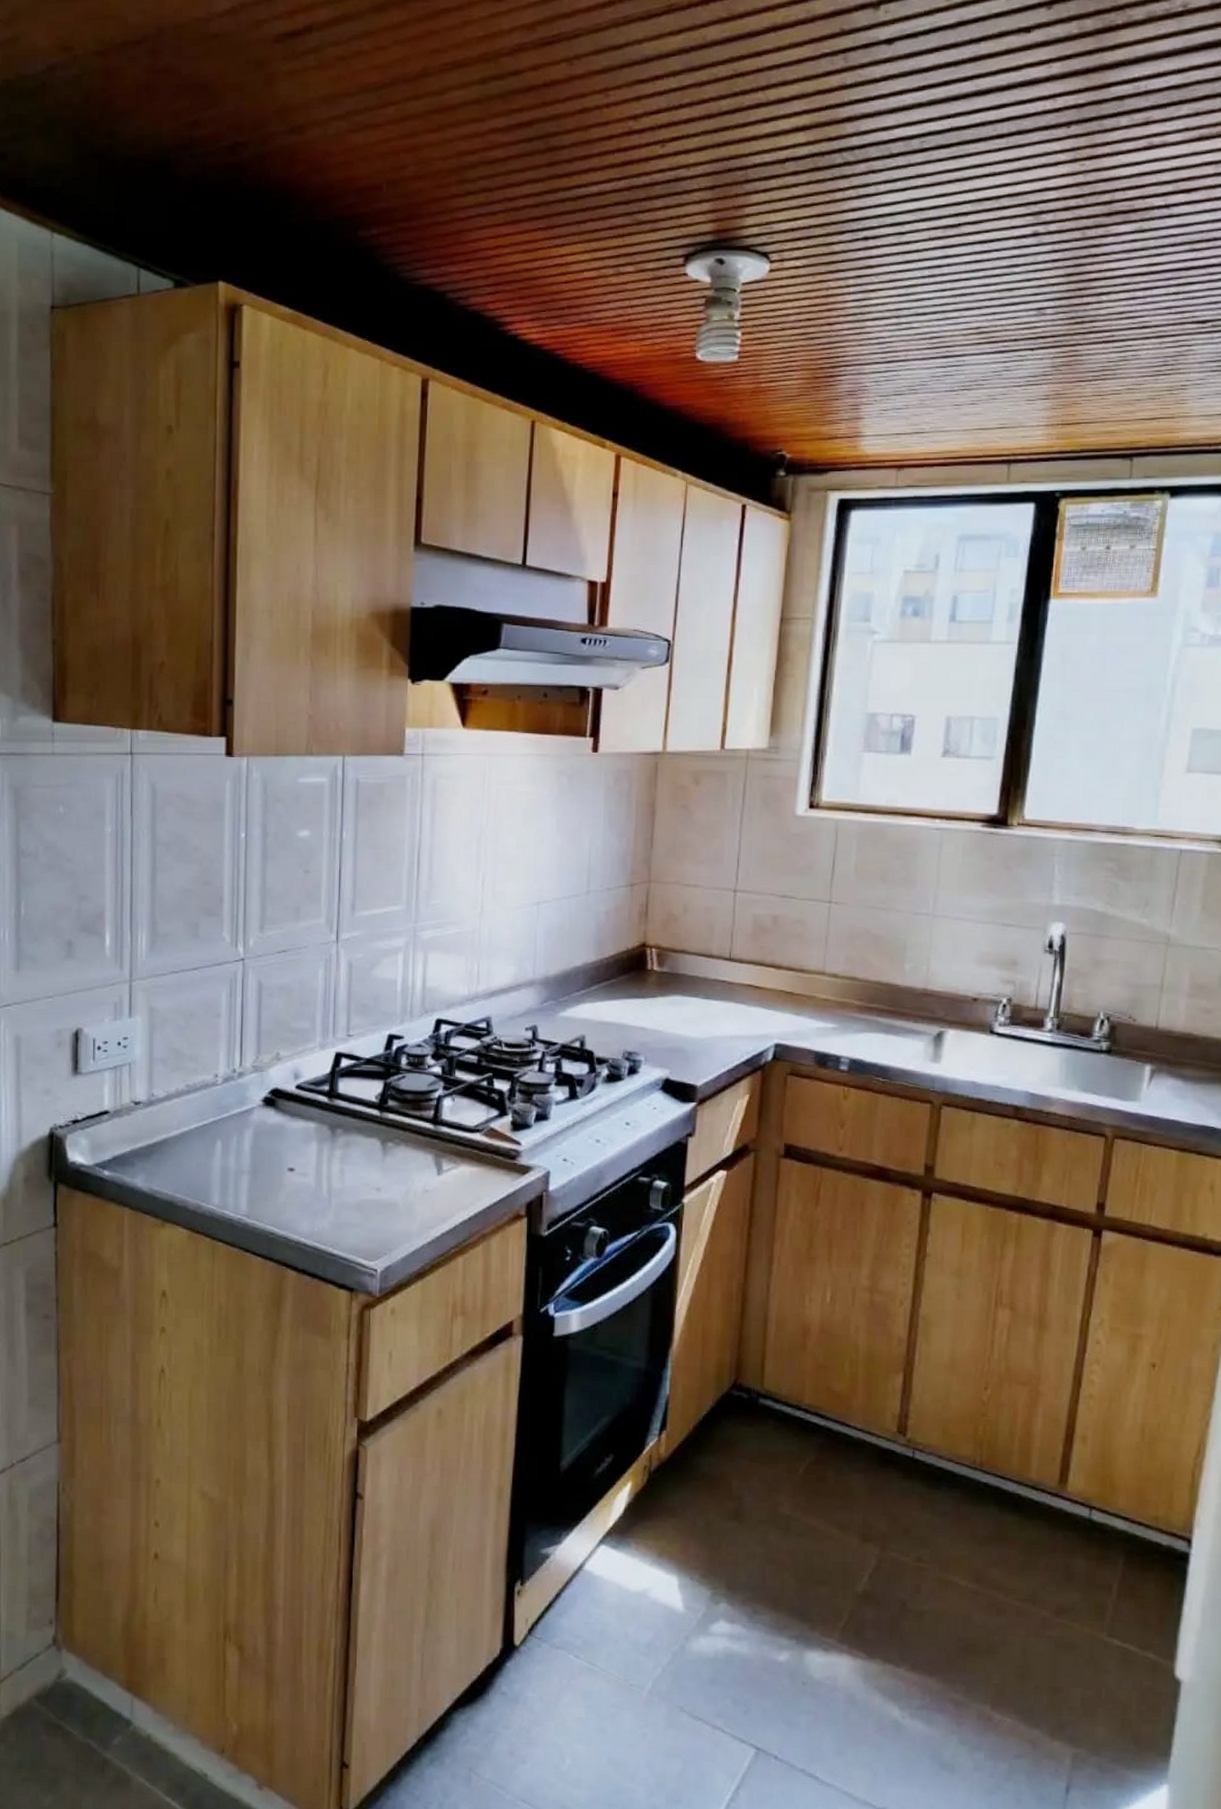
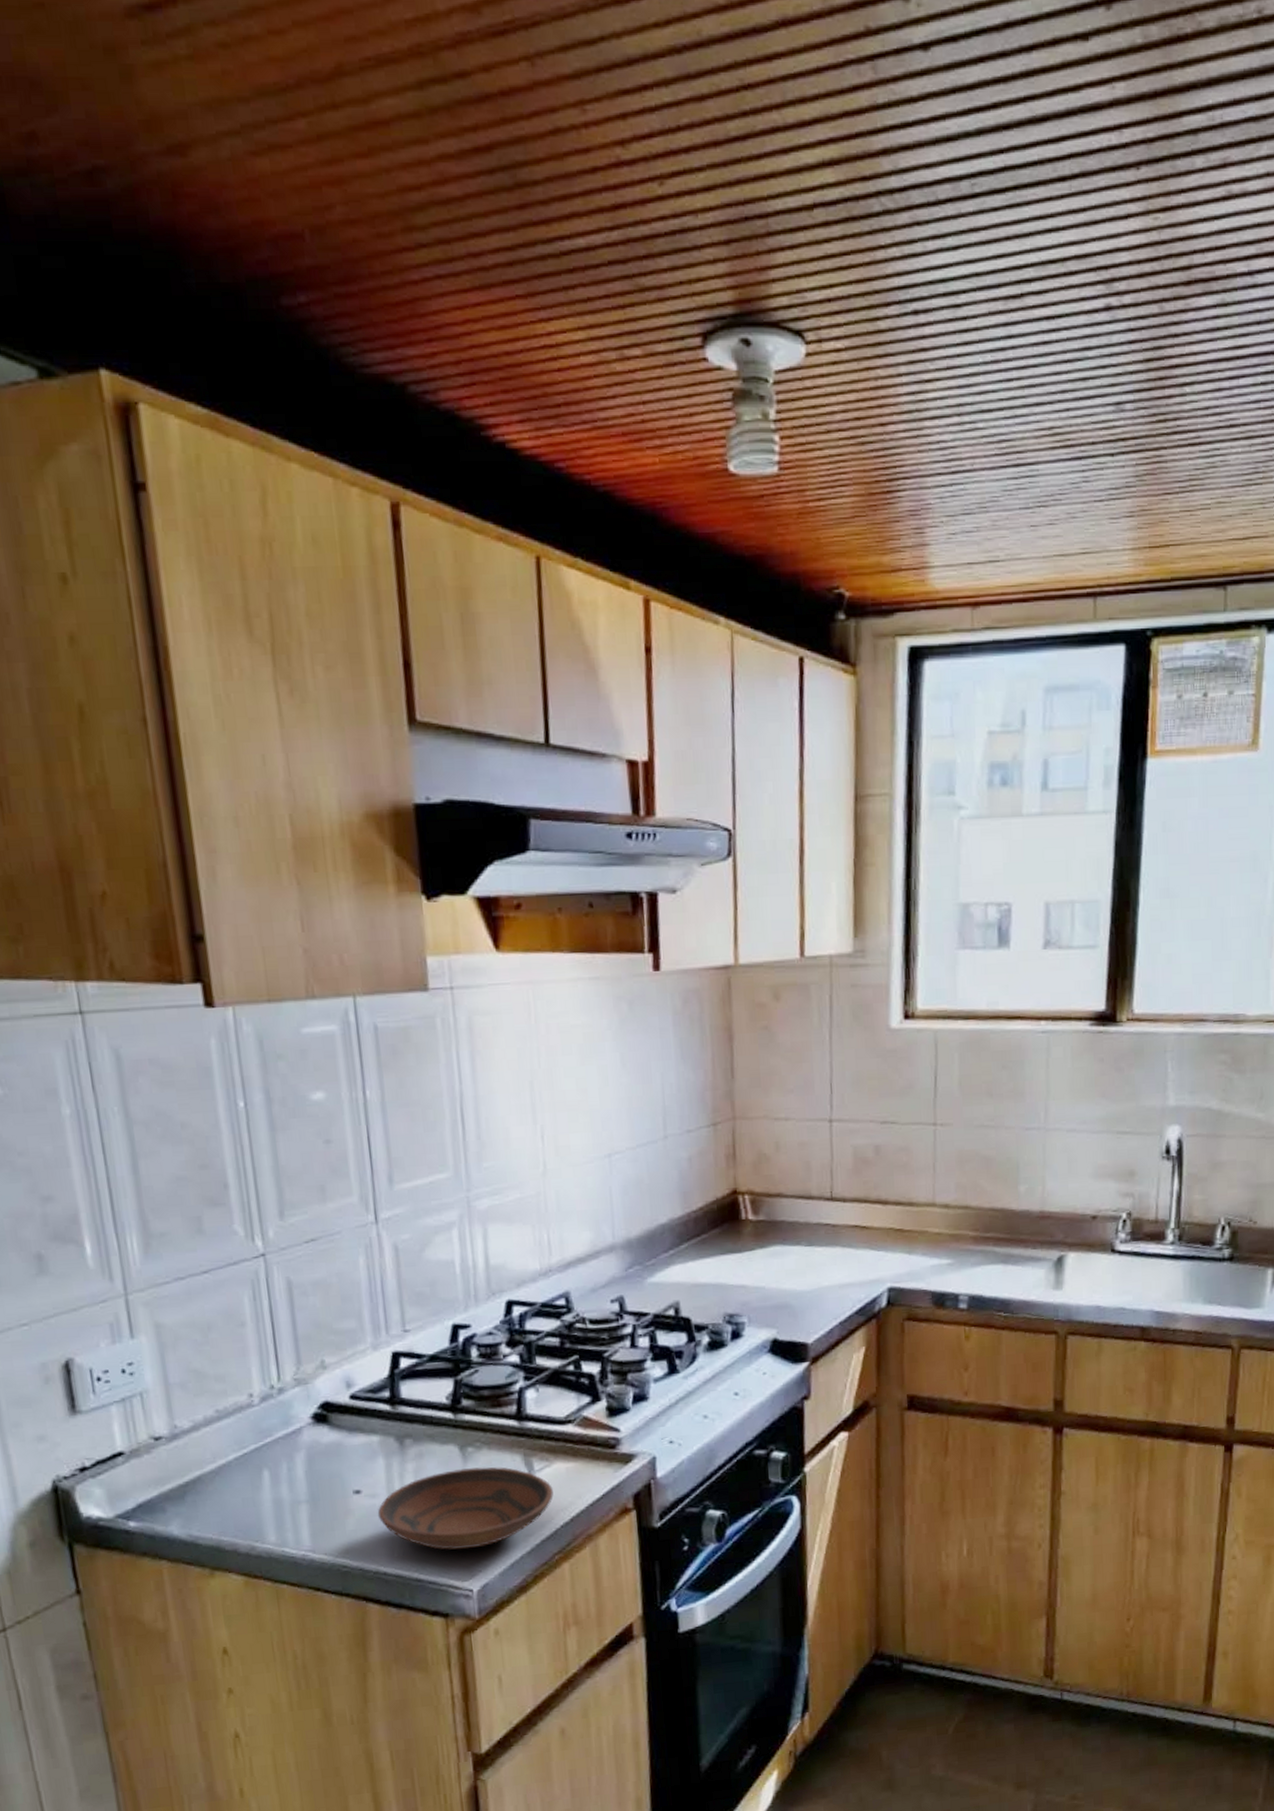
bowl: none [305,1161,457,1233] -> present [377,1466,553,1550]

